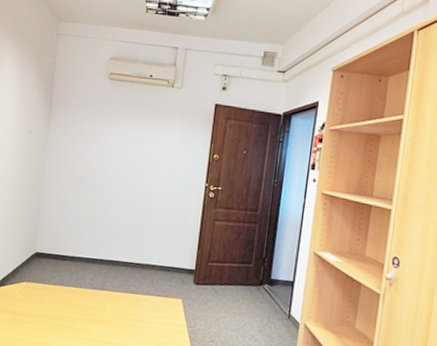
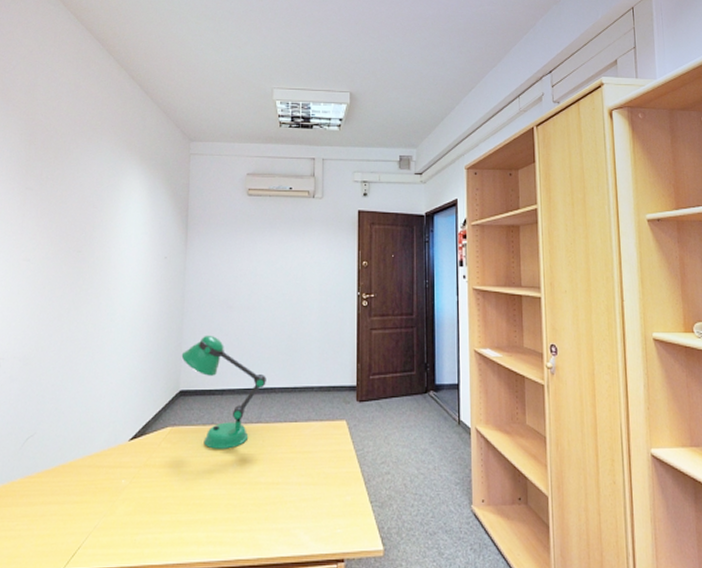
desk lamp: none [38,206,113,309] -> present [181,335,266,449]

